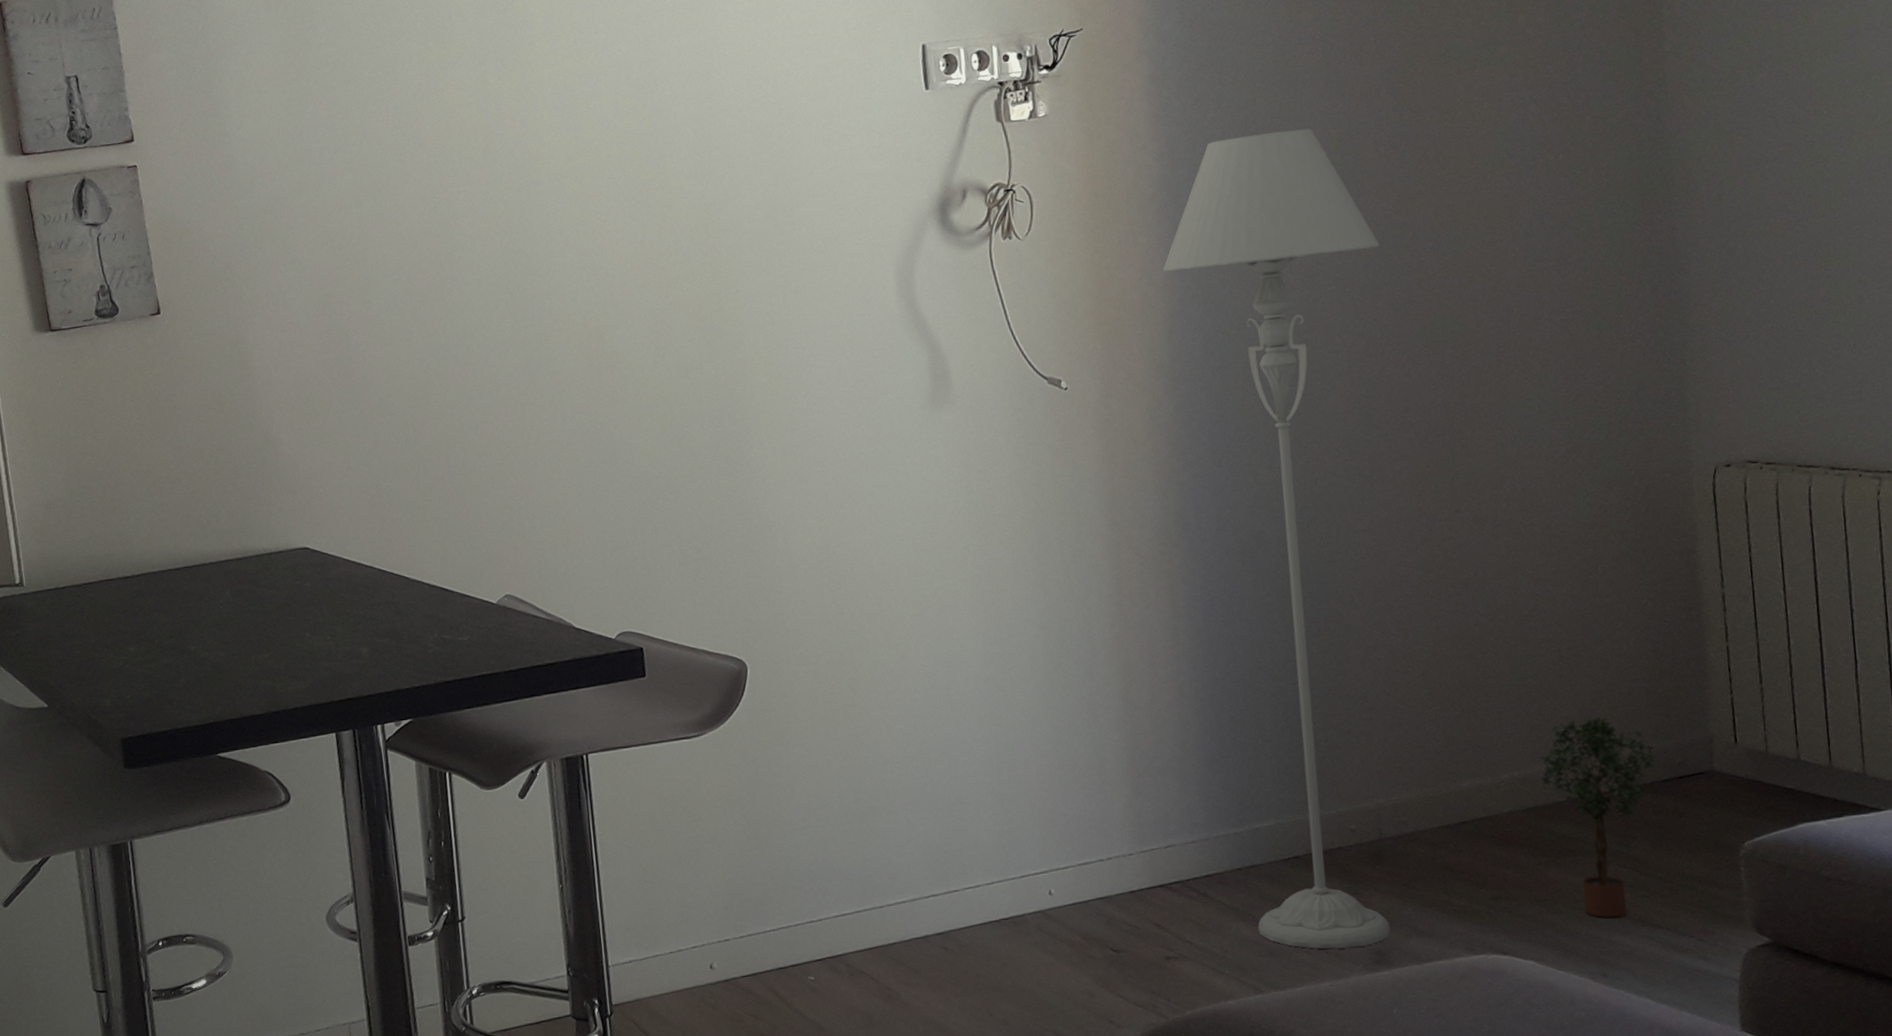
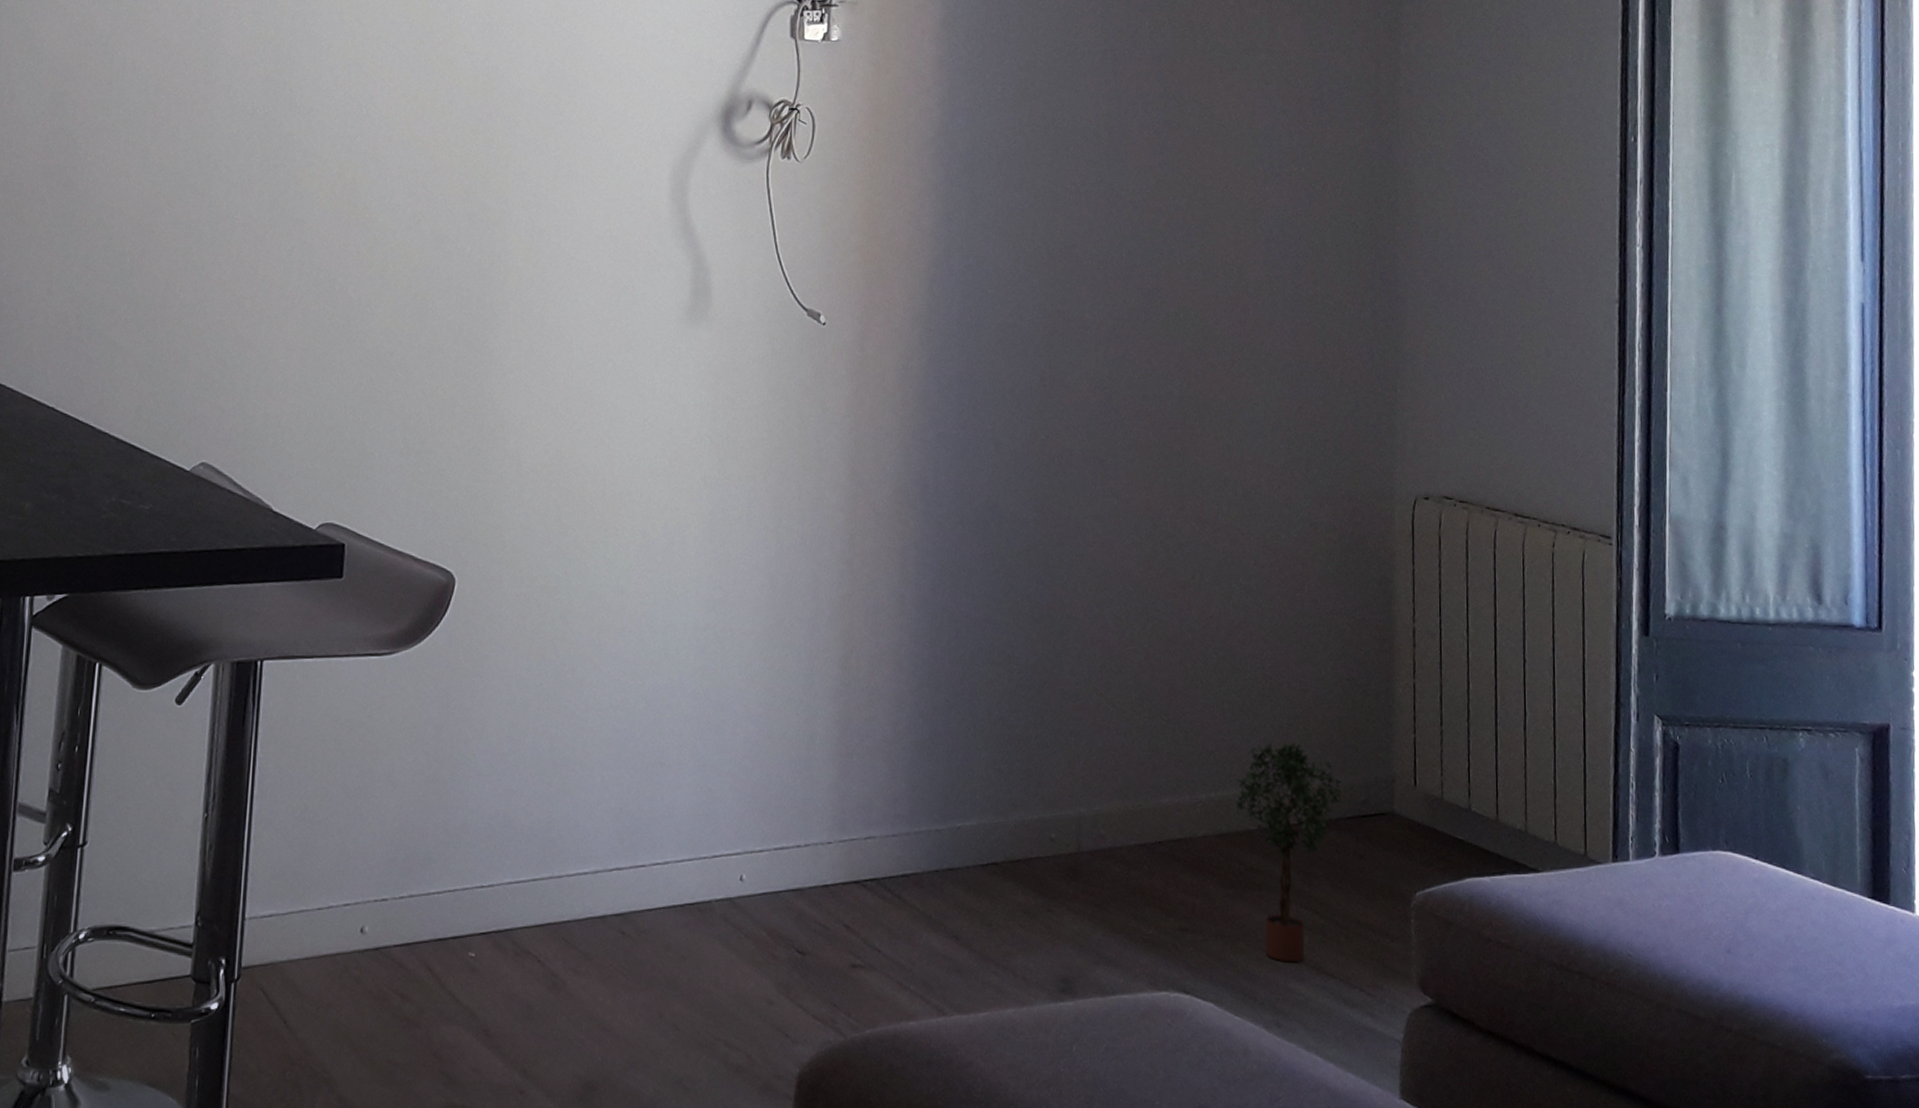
floor lamp: present [1163,128,1391,950] -> none [932,95,1135,972]

